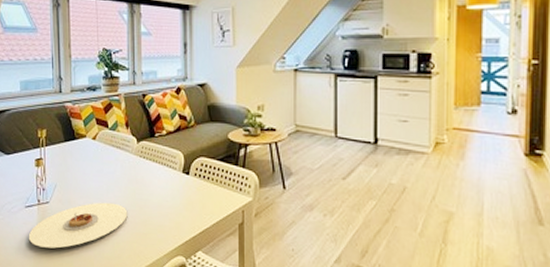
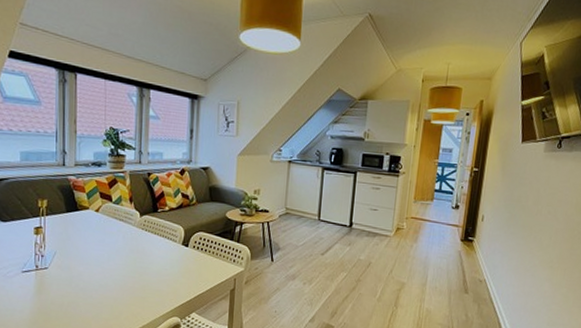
plate: present [28,202,128,249] -> none [24,269,128,311]

